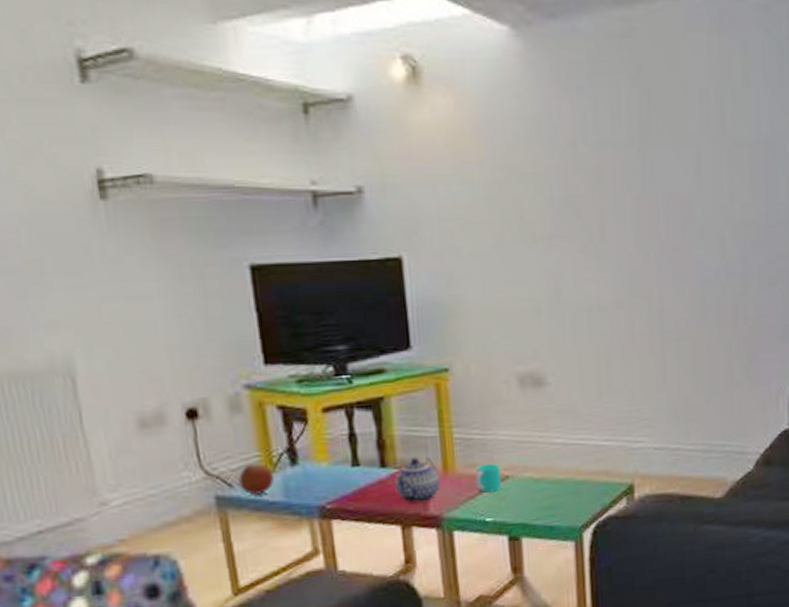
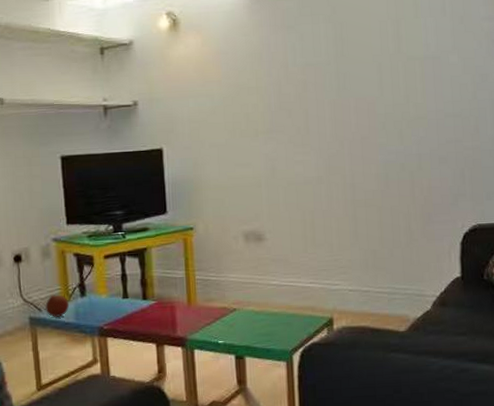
teapot: present [395,456,440,503] -> none [153,292,185,327]
cup: present [475,464,502,493] -> none [211,299,231,321]

